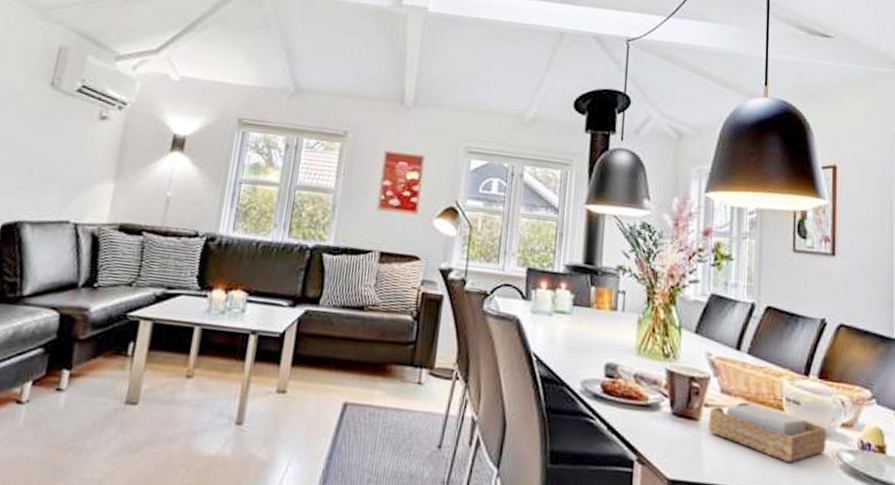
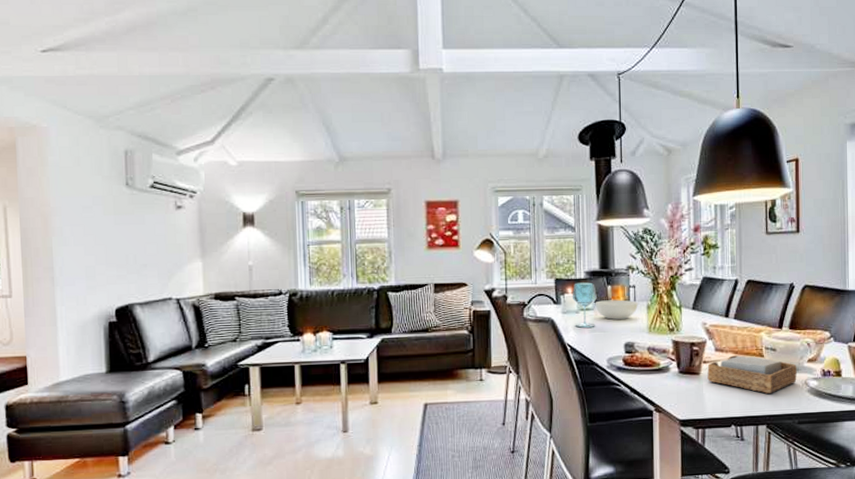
wine glass: none [545,276,577,337] -> present [572,282,597,328]
bowl: none [573,303,627,333] -> present [595,300,638,320]

